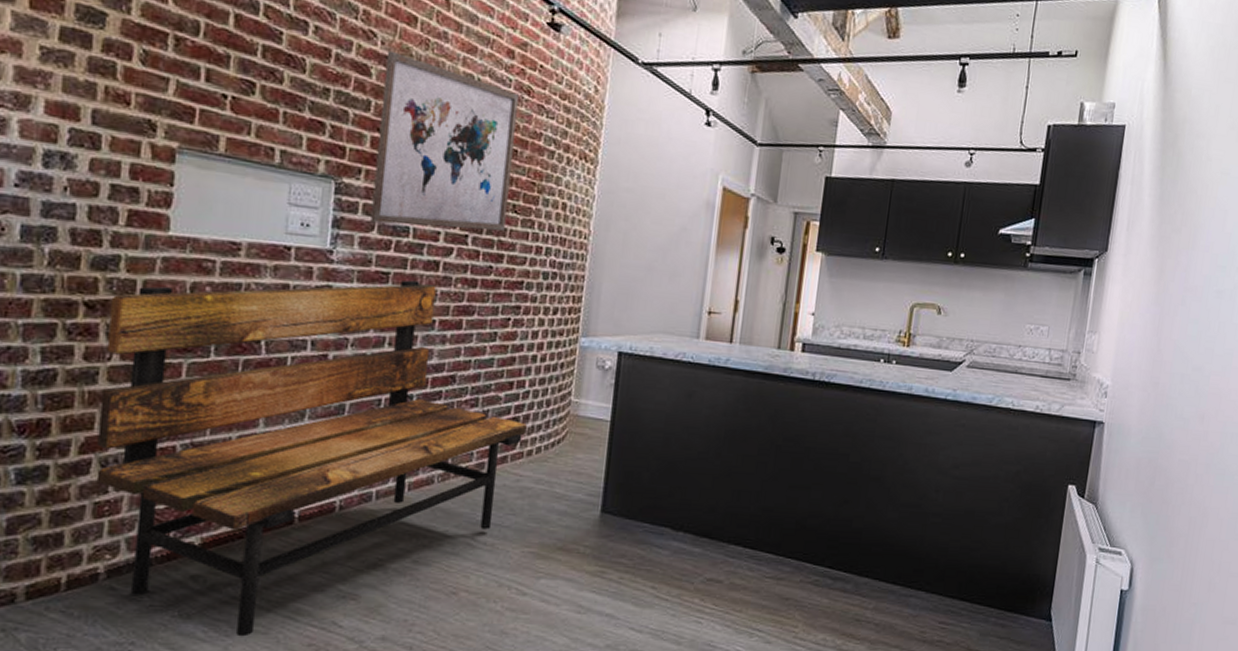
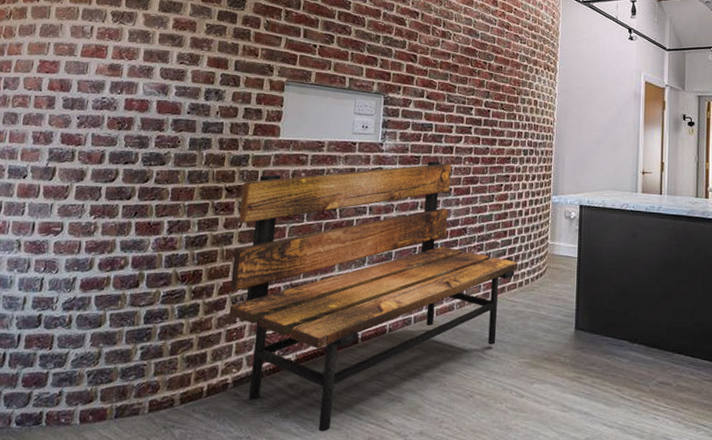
wall art: present [370,50,519,231] -> none [407,7,501,123]

